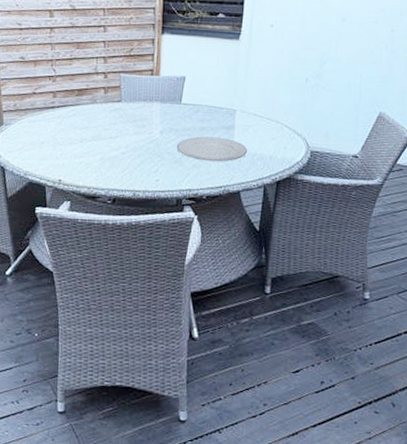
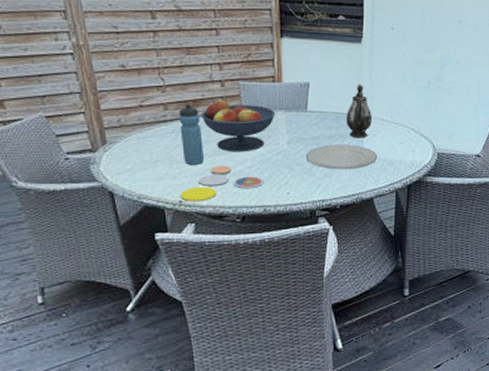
plate: none [60,150,136,182] -> present [180,166,264,202]
water bottle: none [65,93,84,149] -> present [178,104,205,166]
fruit bowl: none [84,90,152,139] -> present [201,100,276,152]
teapot: none [219,79,245,132] -> present [346,84,373,138]

